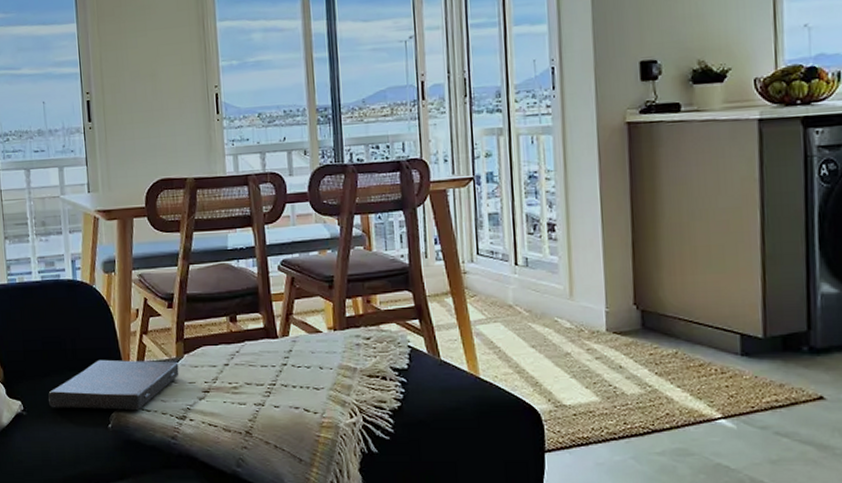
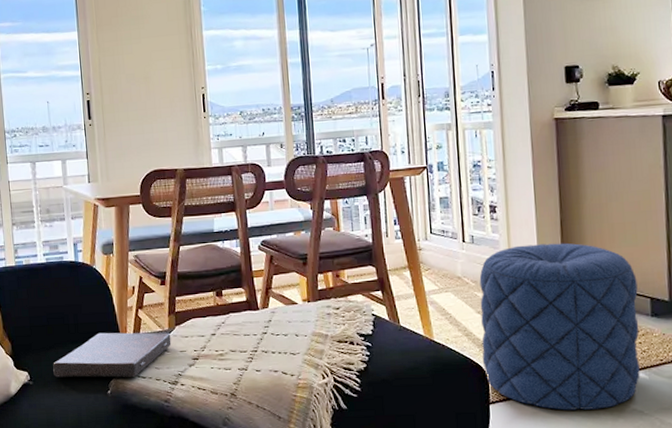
pouf: none [534,268,726,462] -> present [479,243,640,410]

